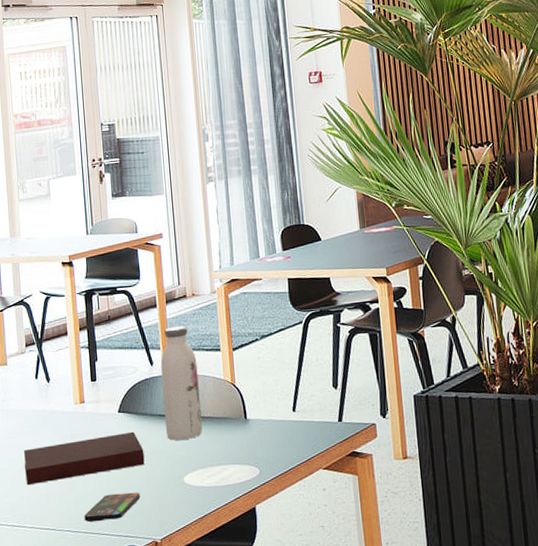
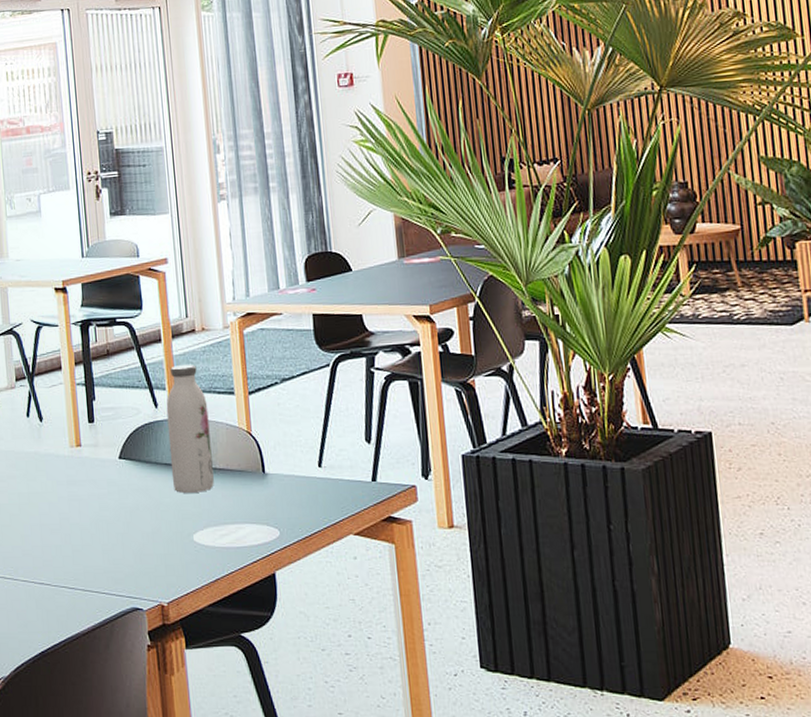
notebook: present [23,431,145,486] -> none [14,481,149,535]
smartphone: present [84,492,140,523] -> none [82,548,144,579]

